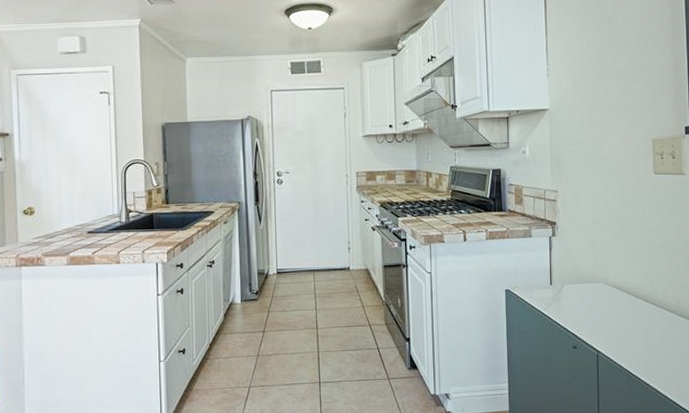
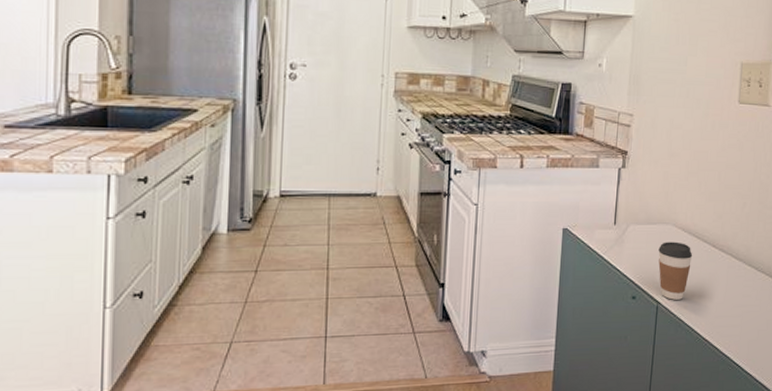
coffee cup: none [593,297,626,349] -> present [658,241,693,300]

